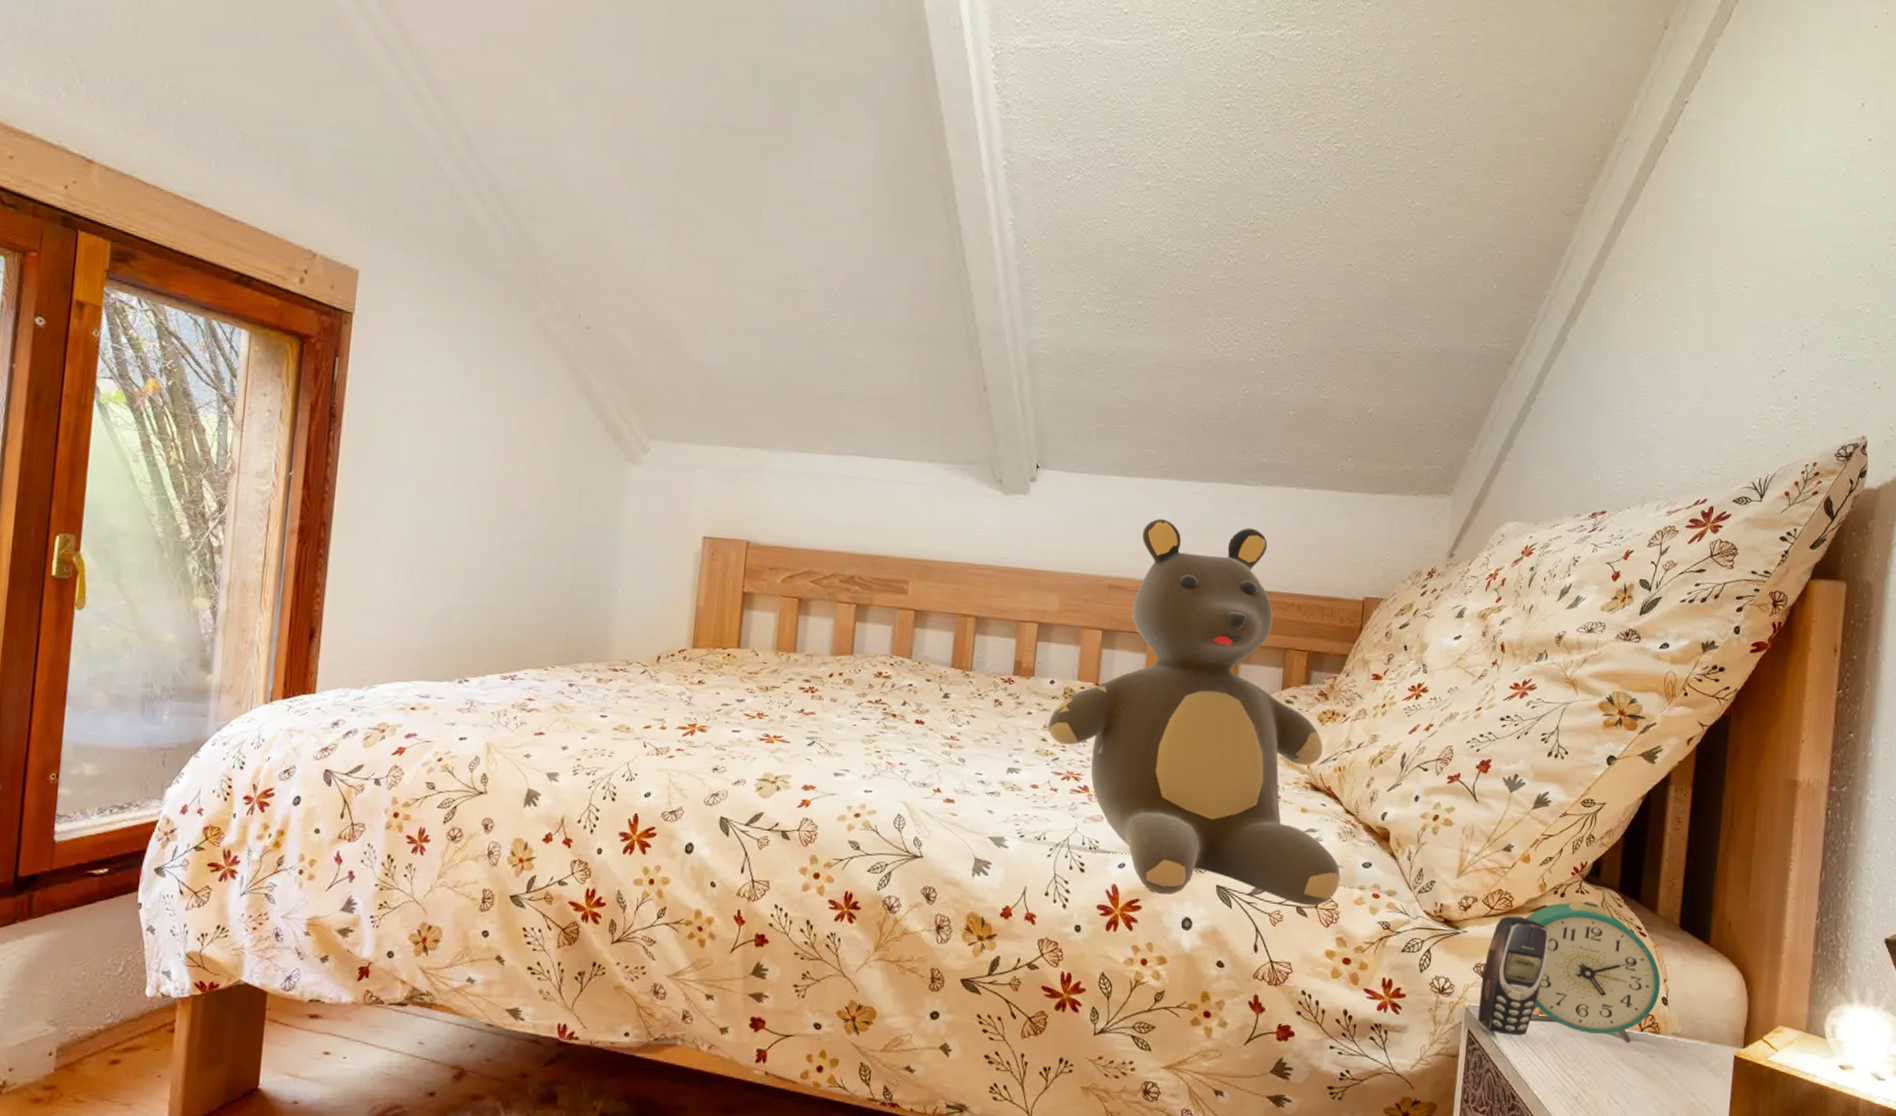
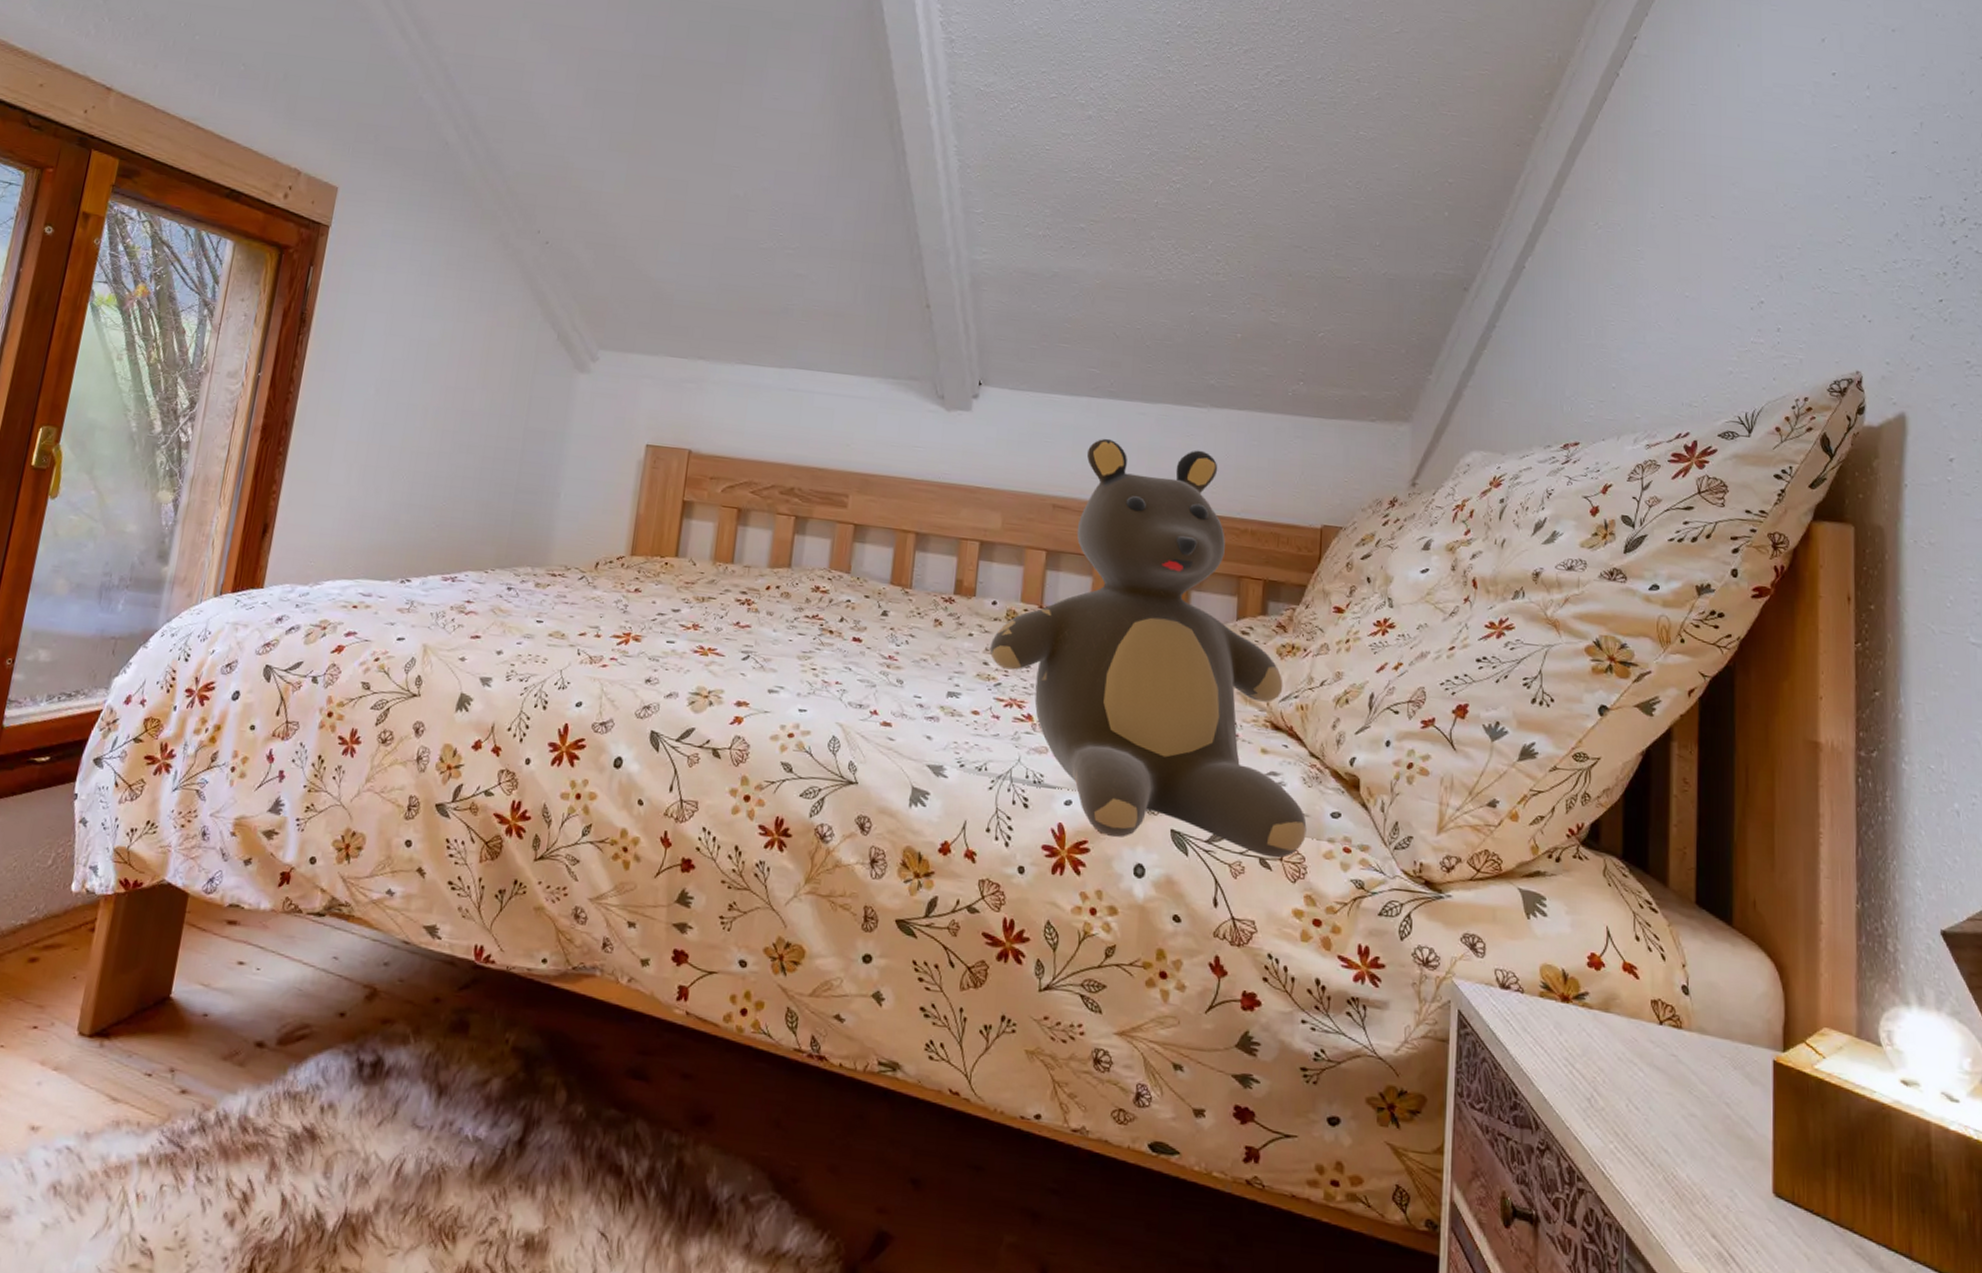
mobile phone: present [1477,916,1550,1036] -> none [1468,881,1546,1021]
alarm clock: present [1526,901,1661,1043] -> none [1518,867,1678,1038]

